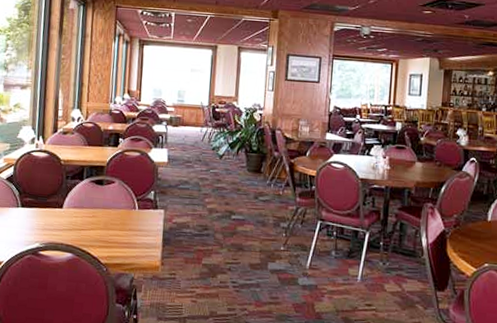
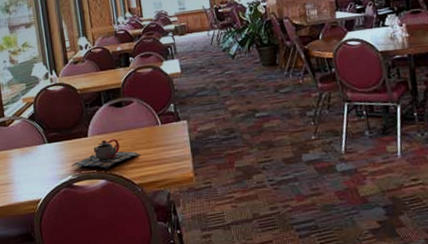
teapot: none [40,214,112,244] -> present [71,139,140,170]

